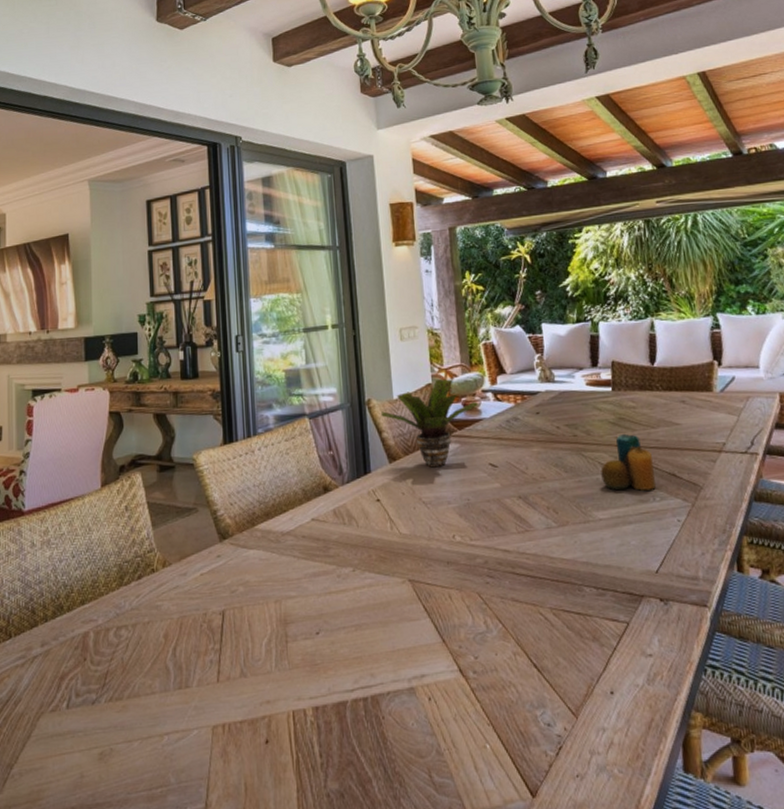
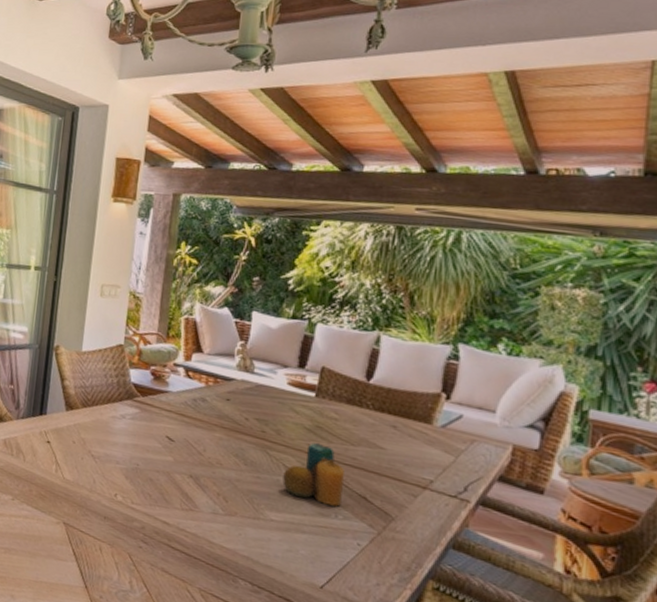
potted plant: present [381,379,479,468] -> none [67,341,168,427]

